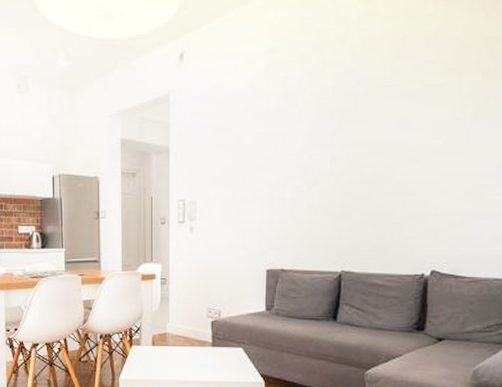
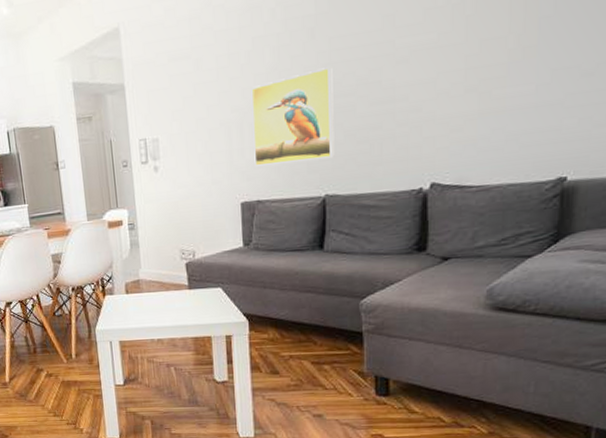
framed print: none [281,157,355,239] -> present [251,67,335,166]

